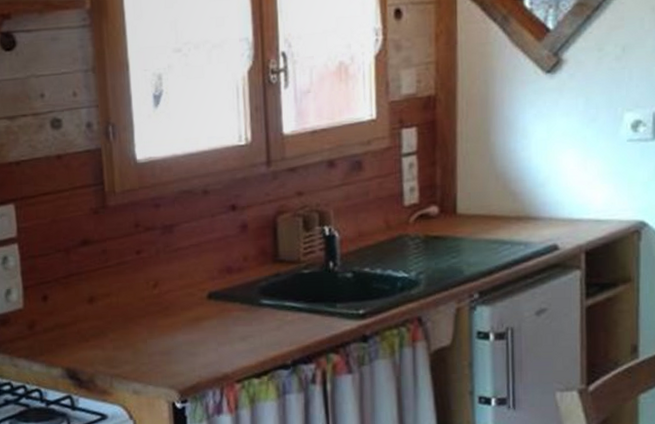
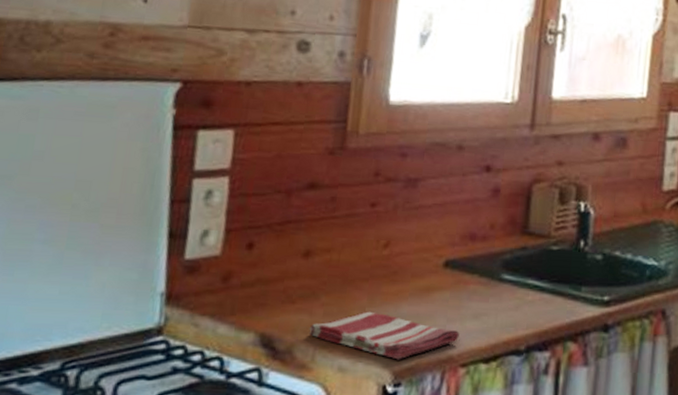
dish towel: none [104,342,231,381] -> present [309,311,460,360]

